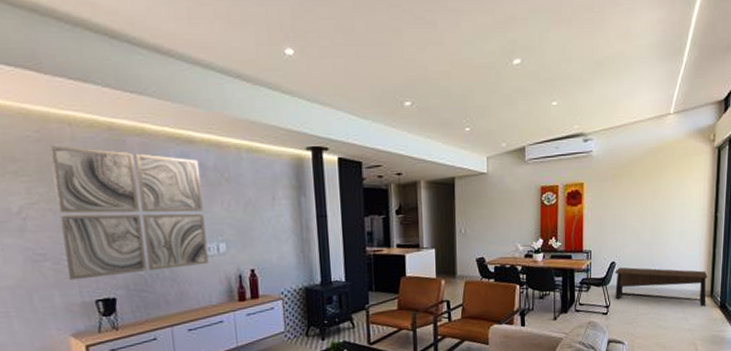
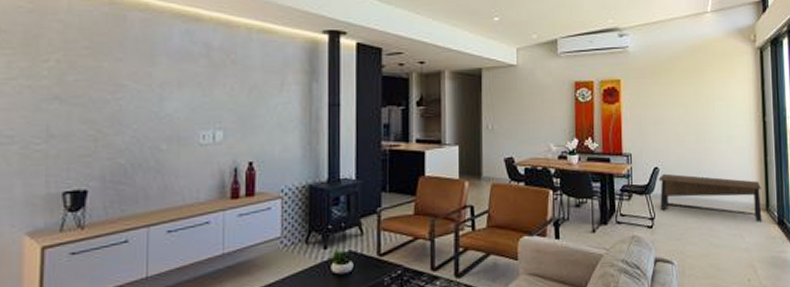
wall art: present [50,145,209,280] -> none [36,17,204,168]

